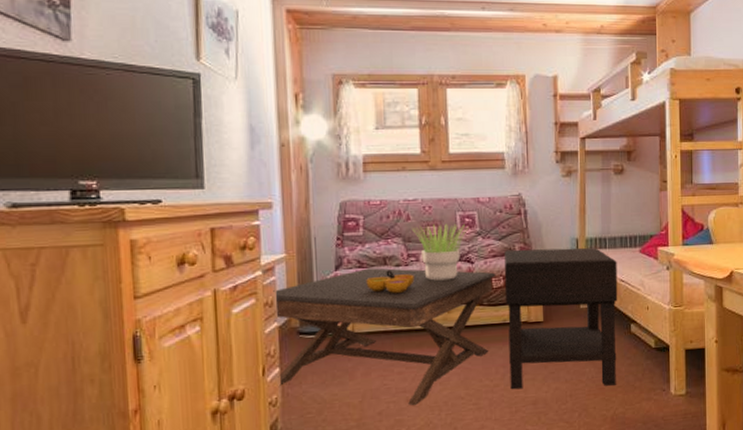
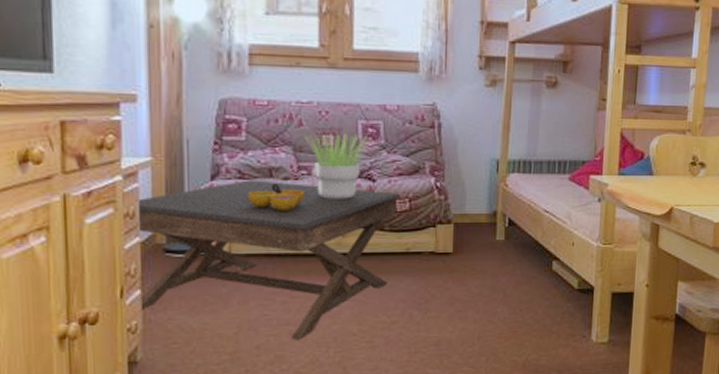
nightstand: present [504,247,618,390] -> none [409,168,542,329]

